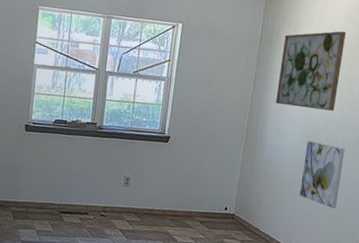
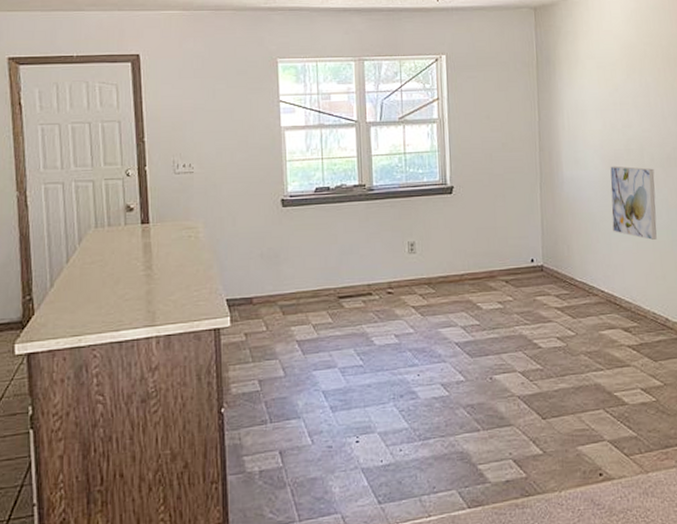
wall art: present [275,31,347,111] -> none [563,38,634,130]

